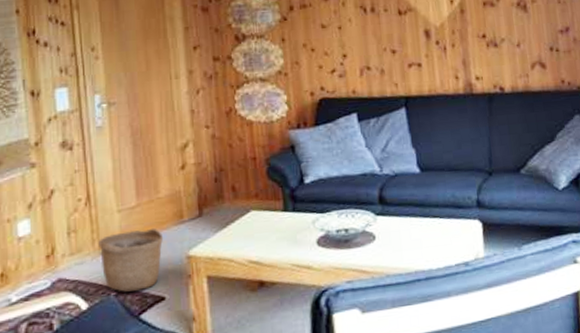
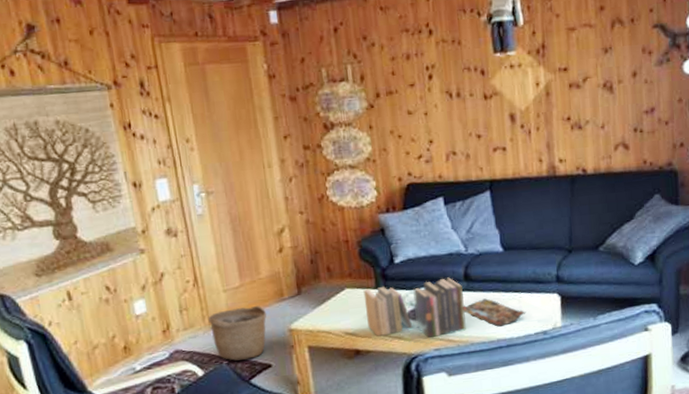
books: none [270,208,324,266] -> present [363,286,413,336]
books: none [324,200,381,269] -> present [413,277,466,338]
magazine: none [378,224,446,257] -> present [463,298,526,327]

